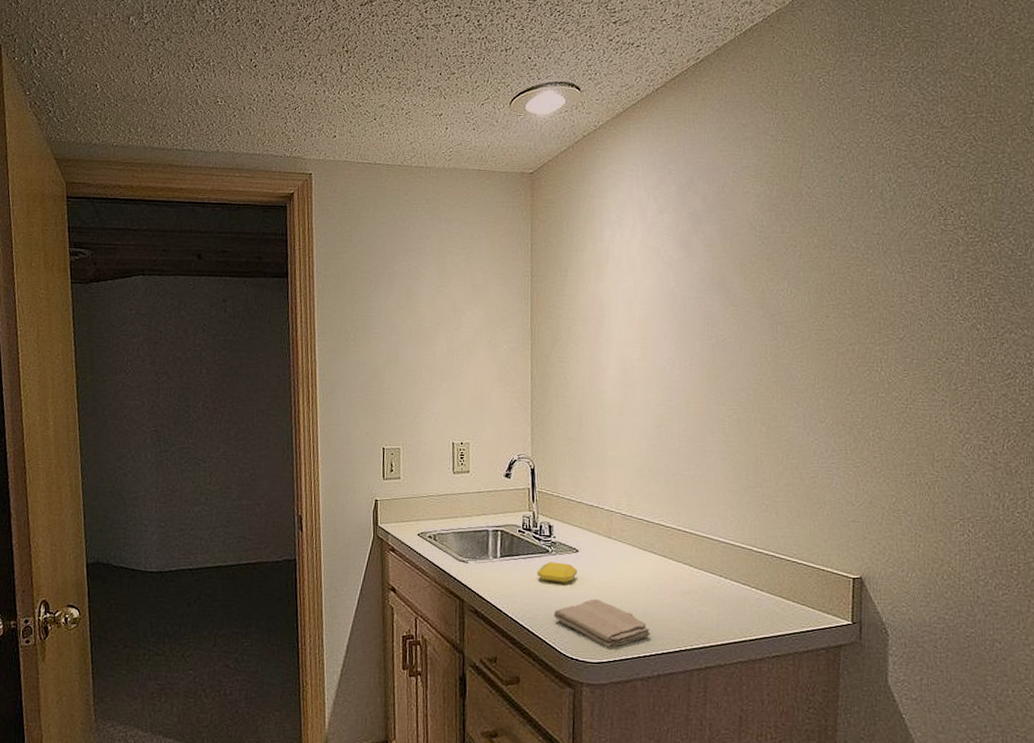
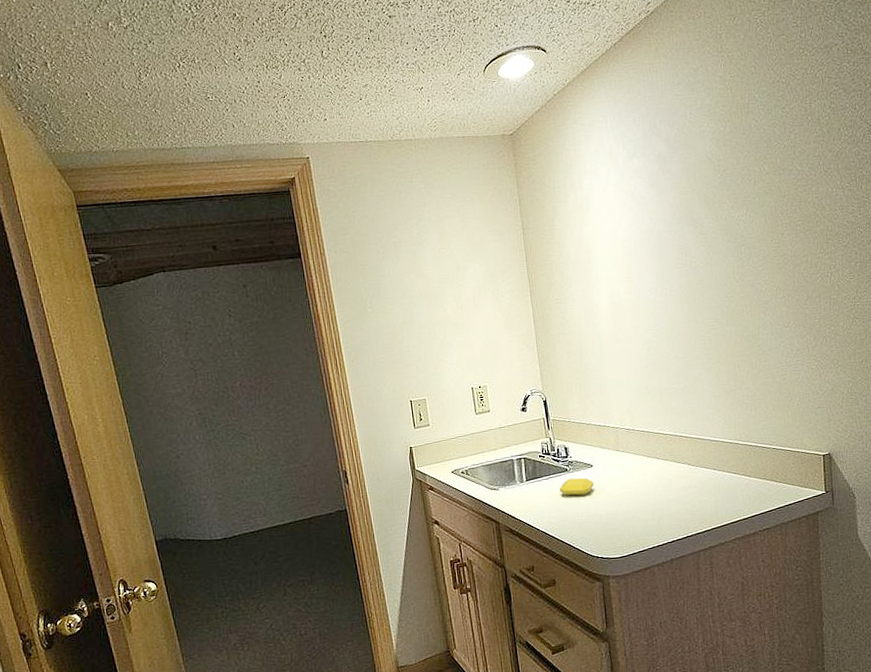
washcloth: present [554,599,650,648] -> none [578,504,661,544]

